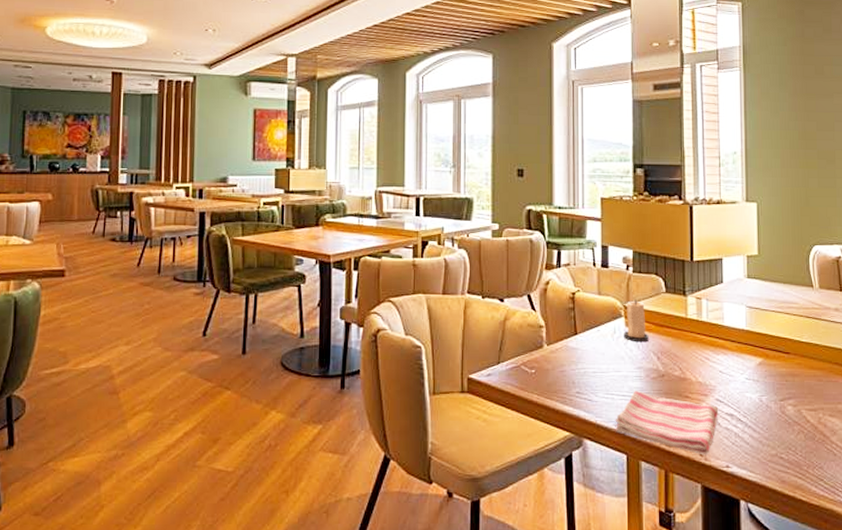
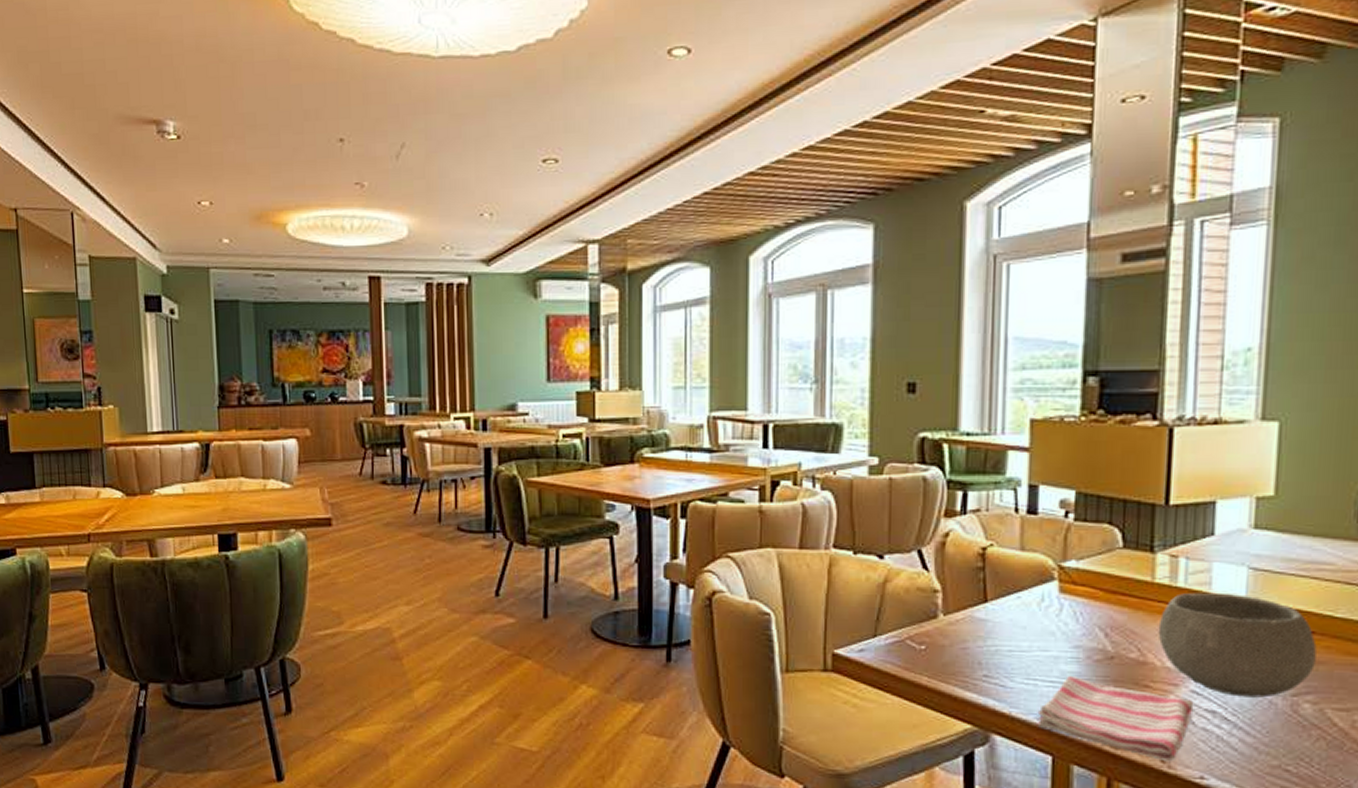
candle: present [624,299,649,342] -> none [1056,557,1094,614]
bowl: none [692,325,793,403] -> present [1158,592,1317,698]

